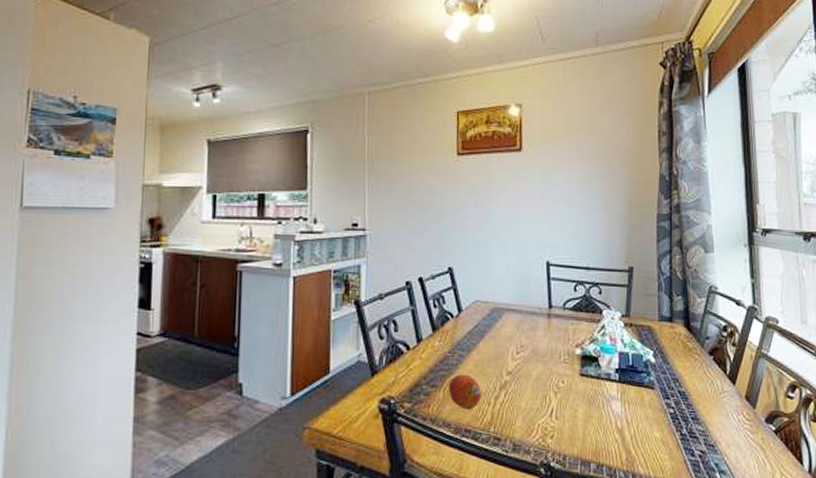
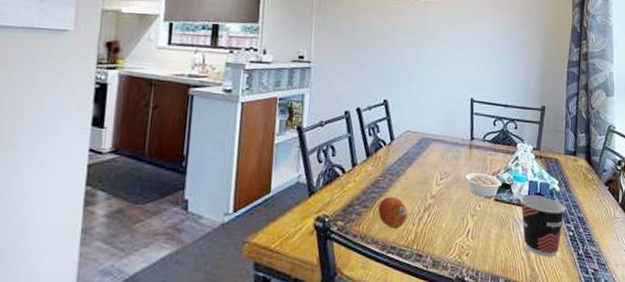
legume: none [545,344,587,373] -> present [465,172,502,198]
cup: none [610,368,663,438] -> present [520,195,565,257]

